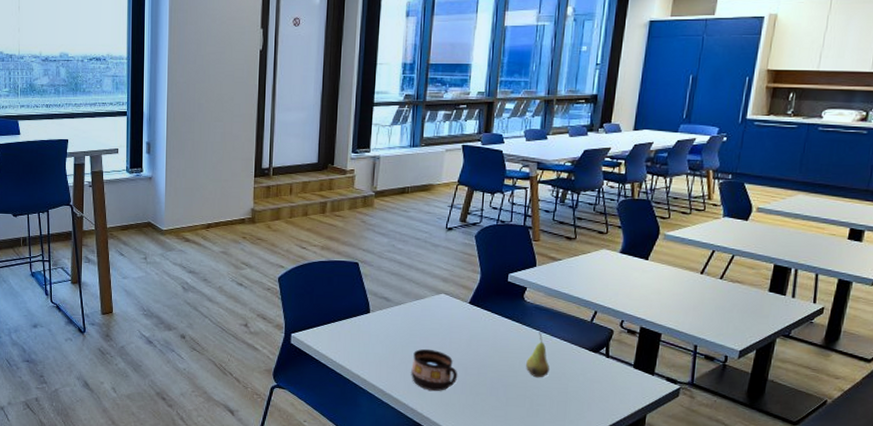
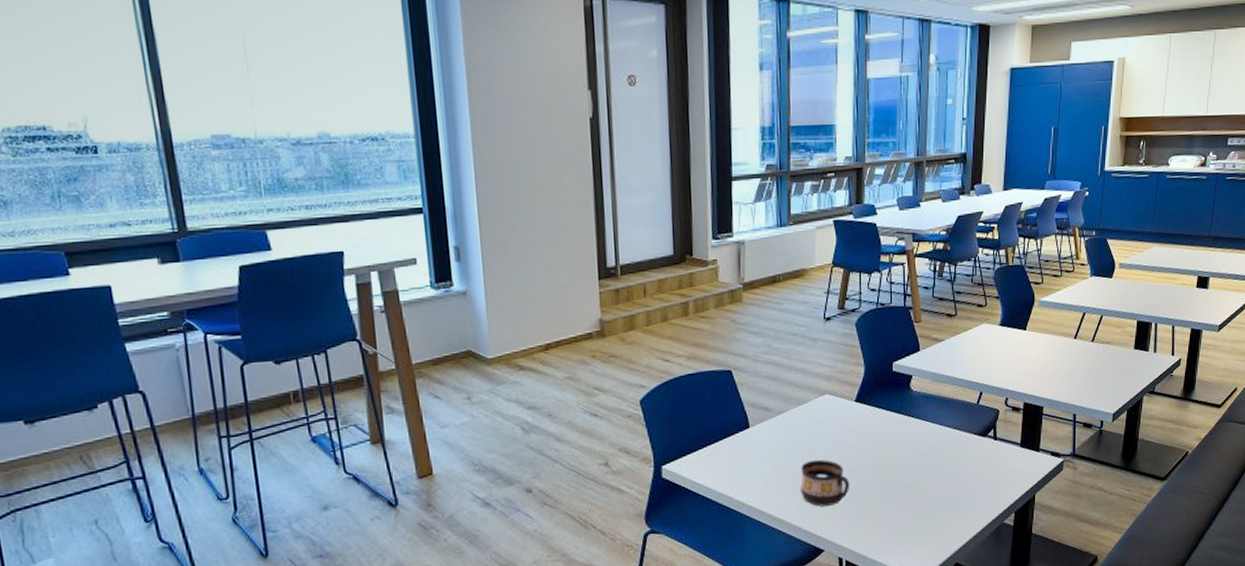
fruit: present [525,332,549,378] -> none [917,422,941,474]

